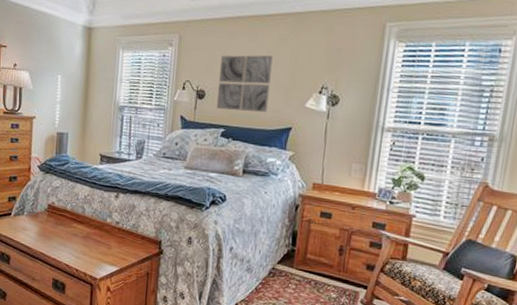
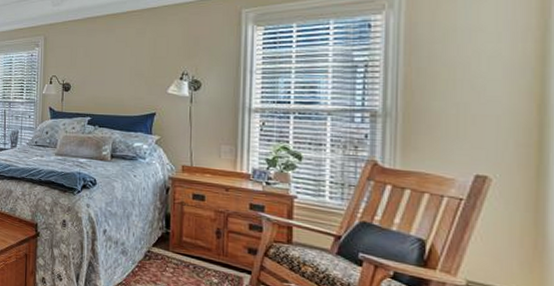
wall art: present [216,55,273,112] -> none [81,47,132,101]

